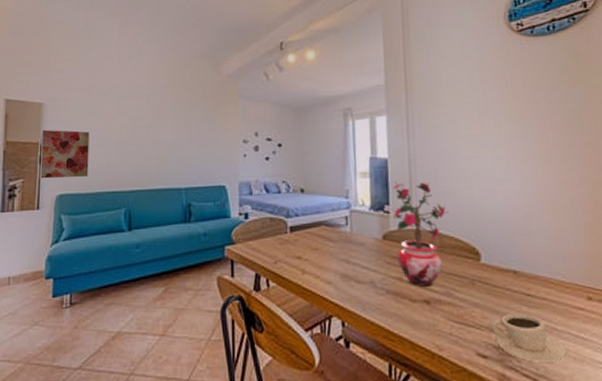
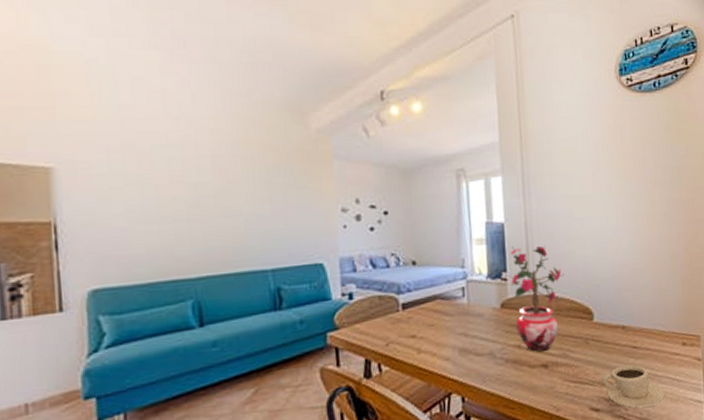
wall art: present [40,130,89,179] -> none [54,204,135,271]

